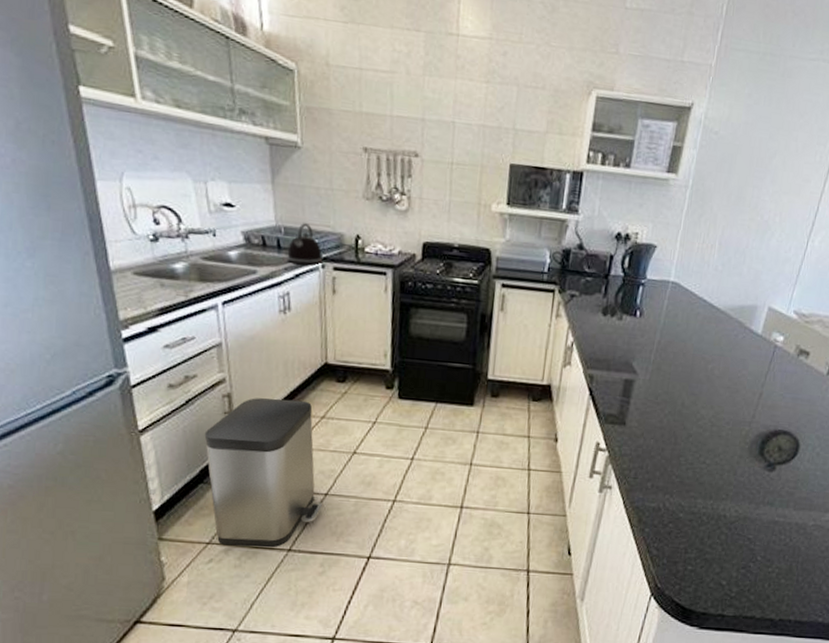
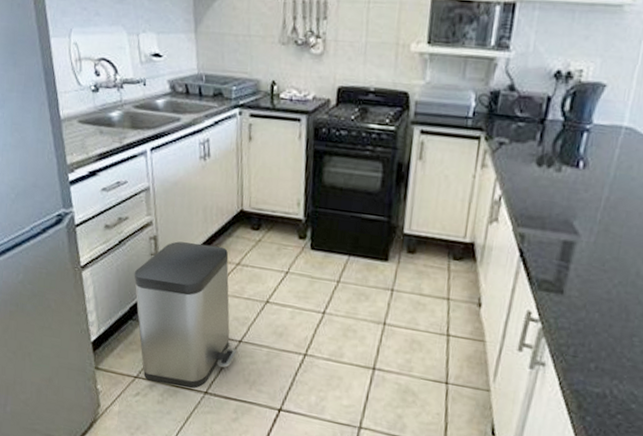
kettle: present [287,223,323,266] -> none [207,70,241,113]

